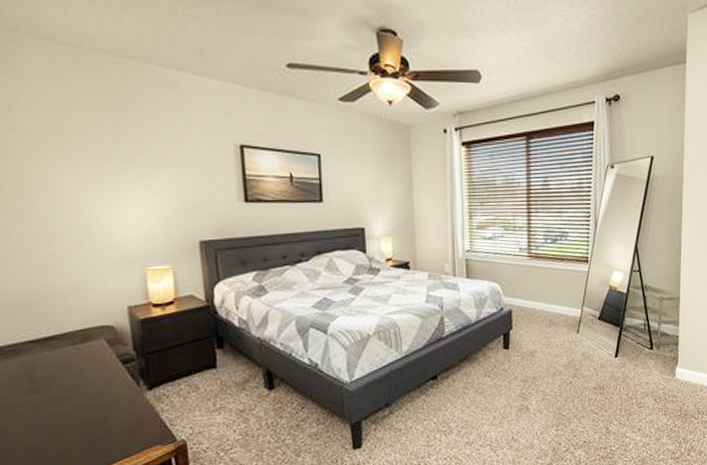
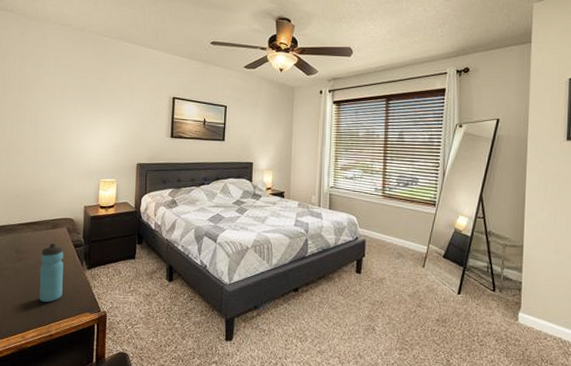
water bottle: none [70,361,115,442] -> present [39,243,64,302]

